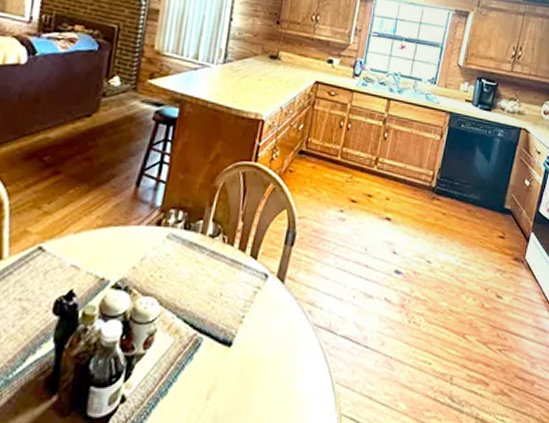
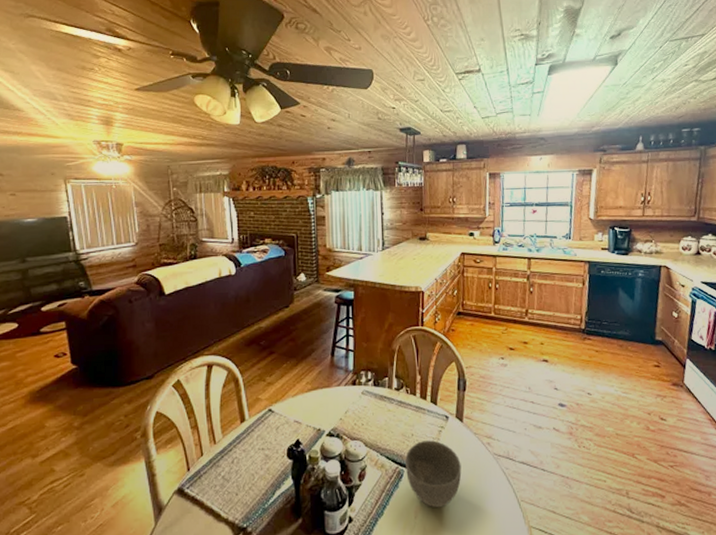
bowl: none [204,303,274,388] -> present [405,440,462,508]

